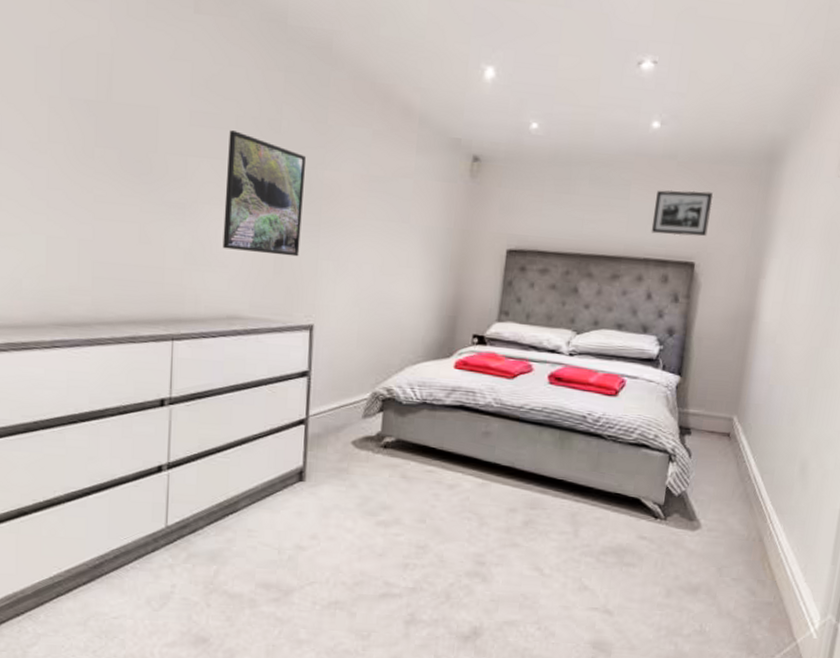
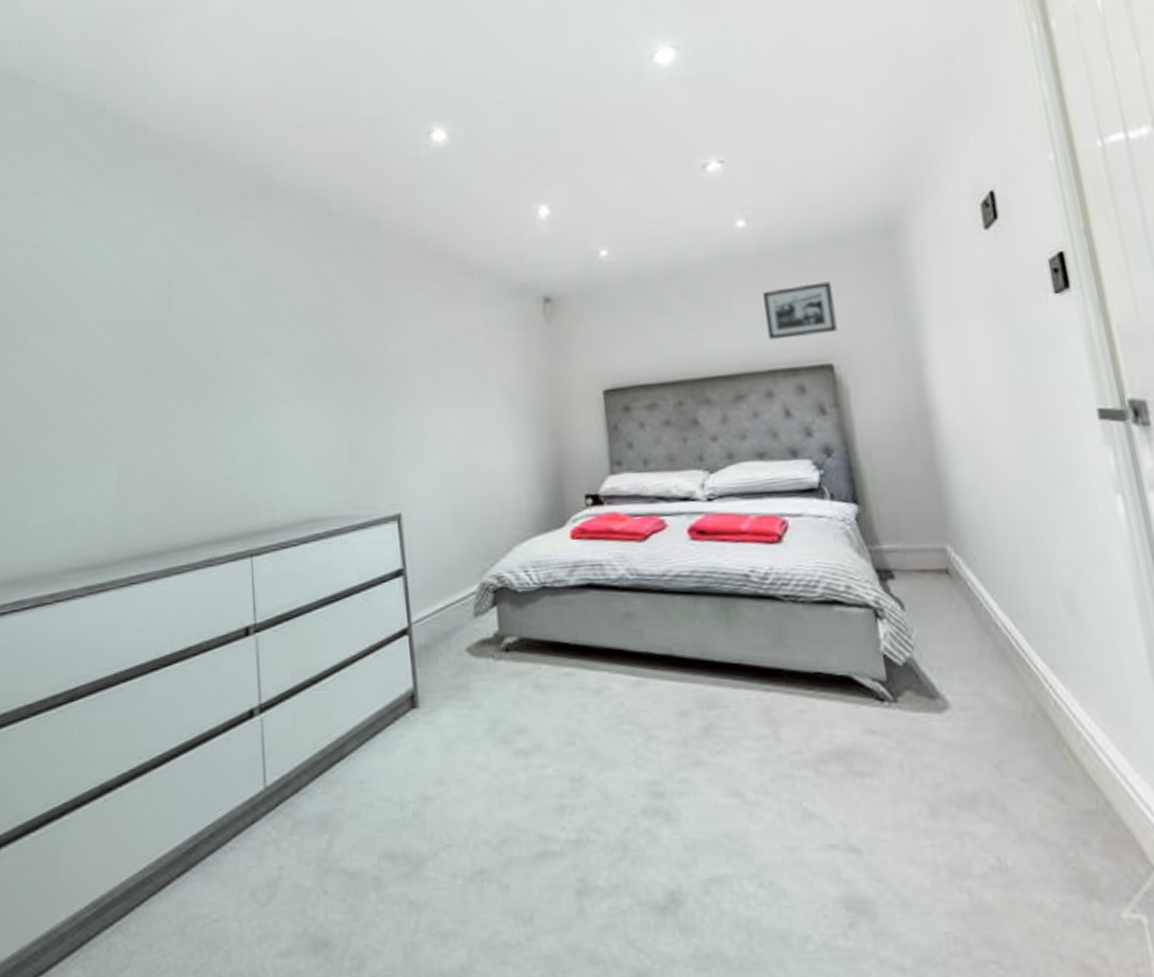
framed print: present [222,130,307,257] -> none [287,322,375,446]

